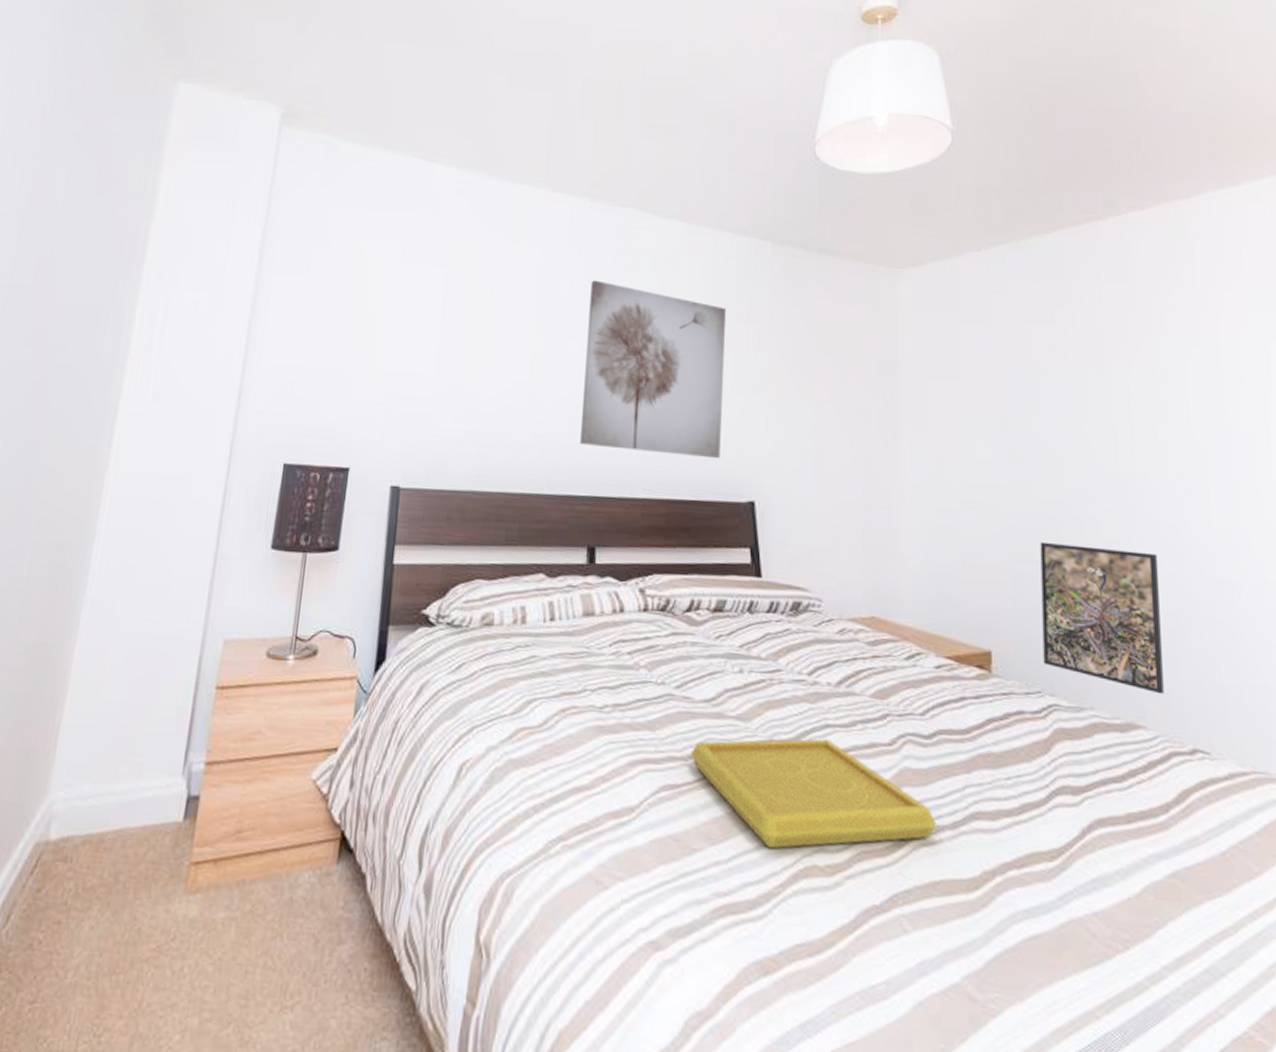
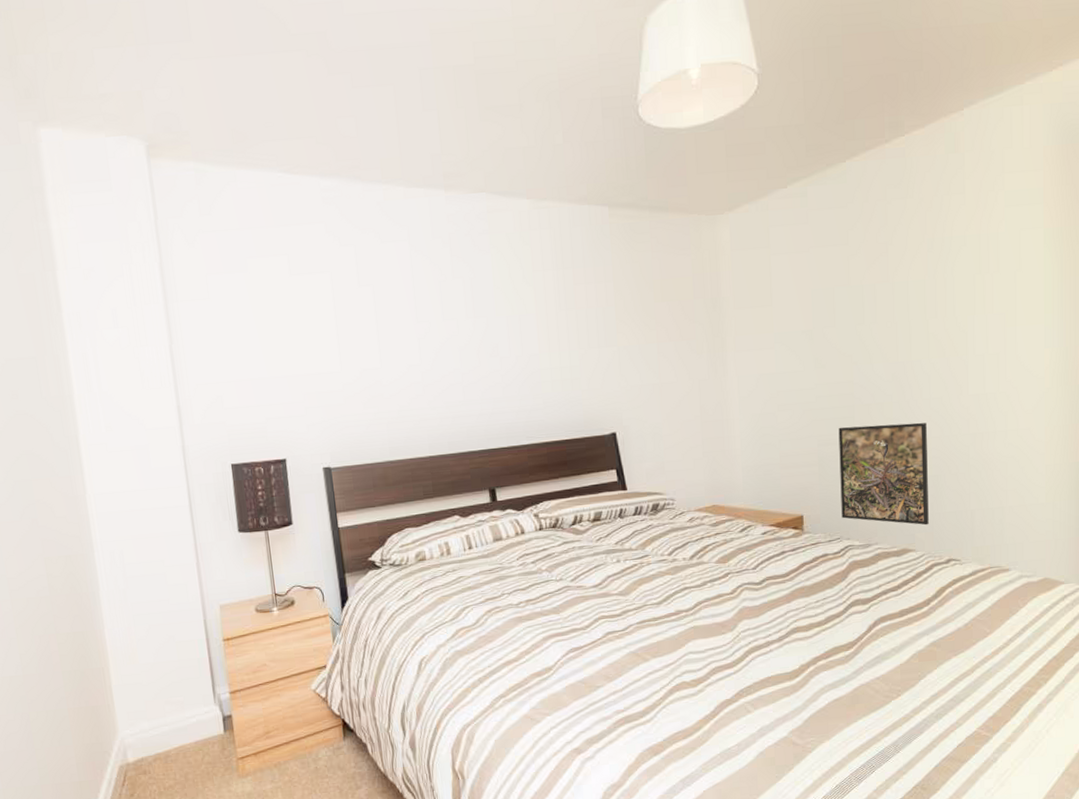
wall art: present [579,280,727,459] -> none [458,265,585,410]
serving tray: present [691,738,936,849] -> none [588,597,767,677]

